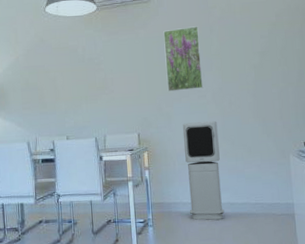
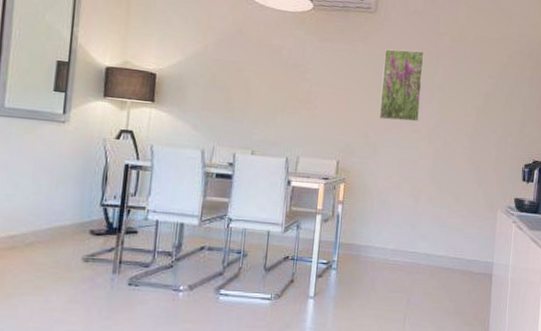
air purifier: present [182,121,225,221] -> none [381,157,428,272]

